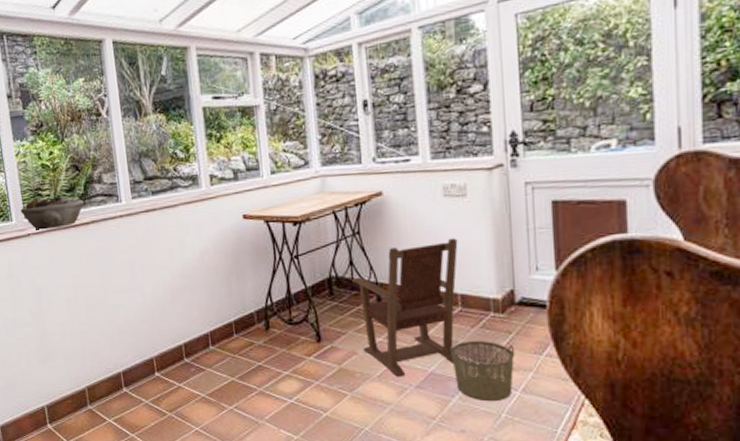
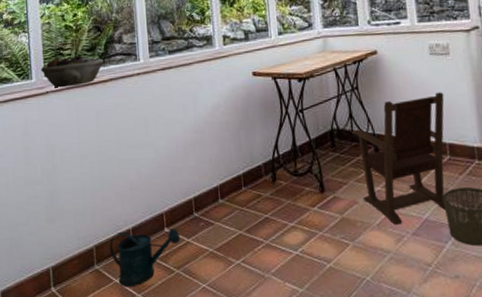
watering can: none [101,373,172,426] -> present [109,229,181,286]

